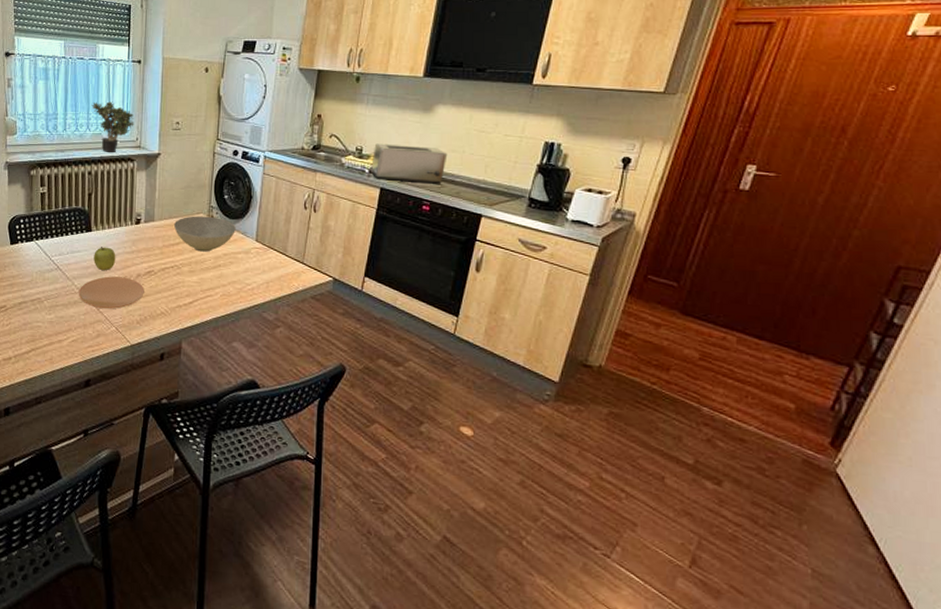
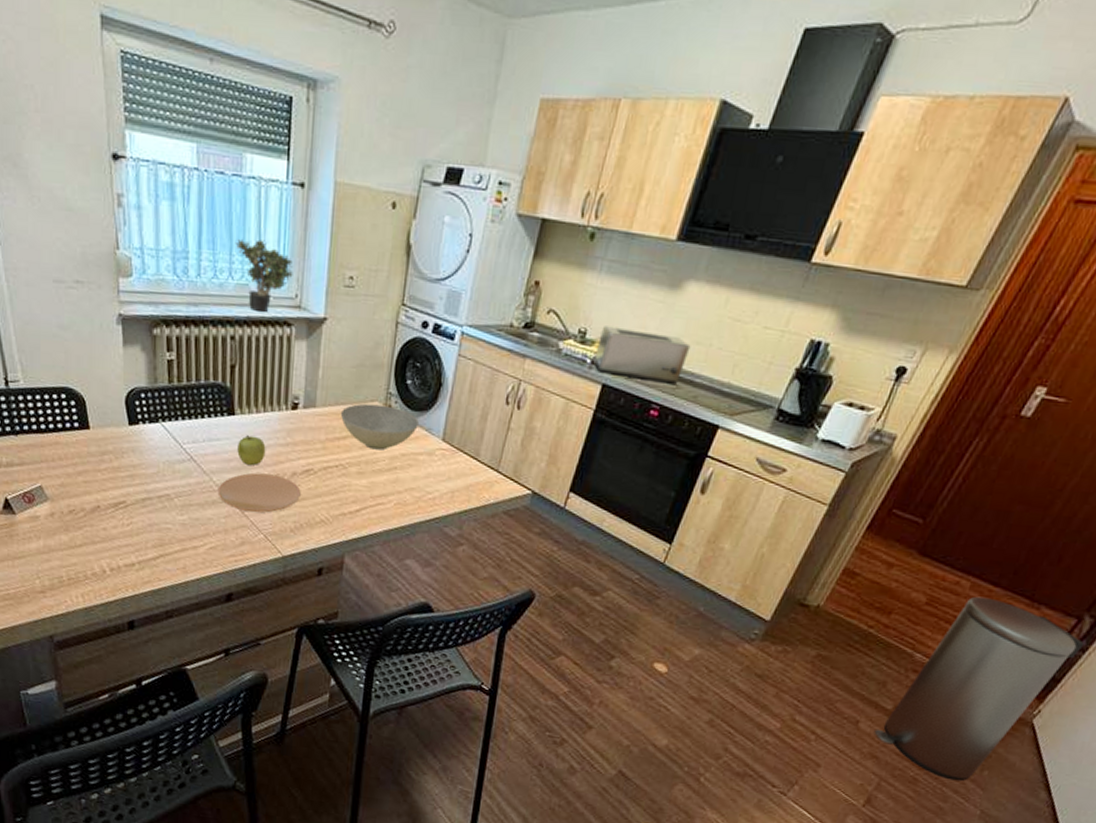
pedal bin: none [682,350,863,537] -> present [874,596,1085,781]

